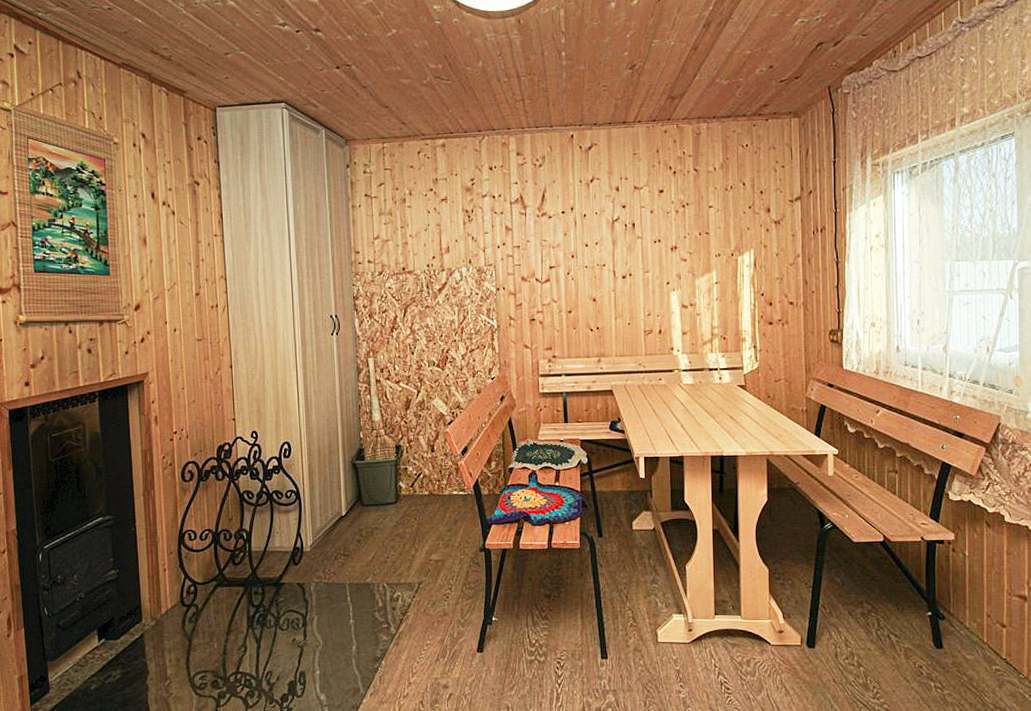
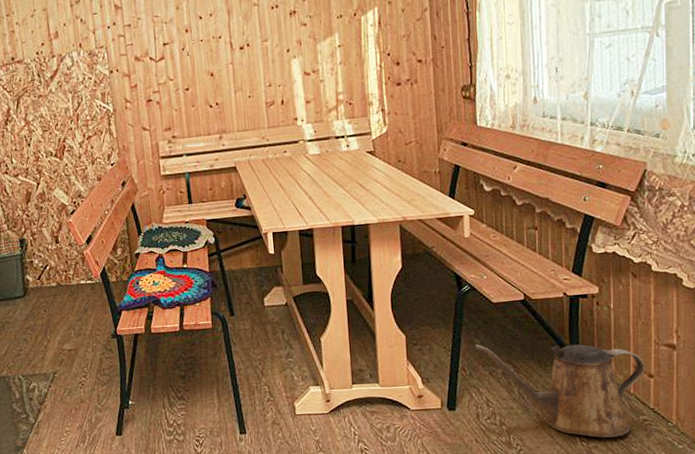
watering can: none [834,582,998,686] -> present [473,344,645,438]

